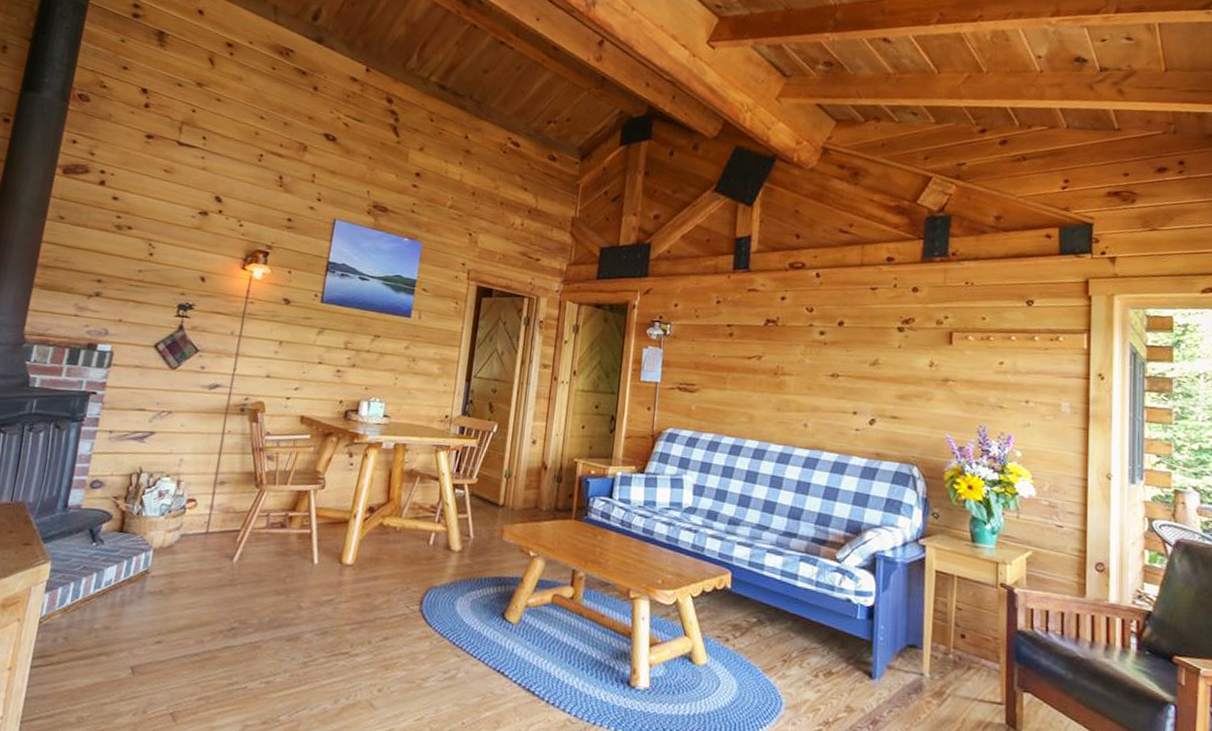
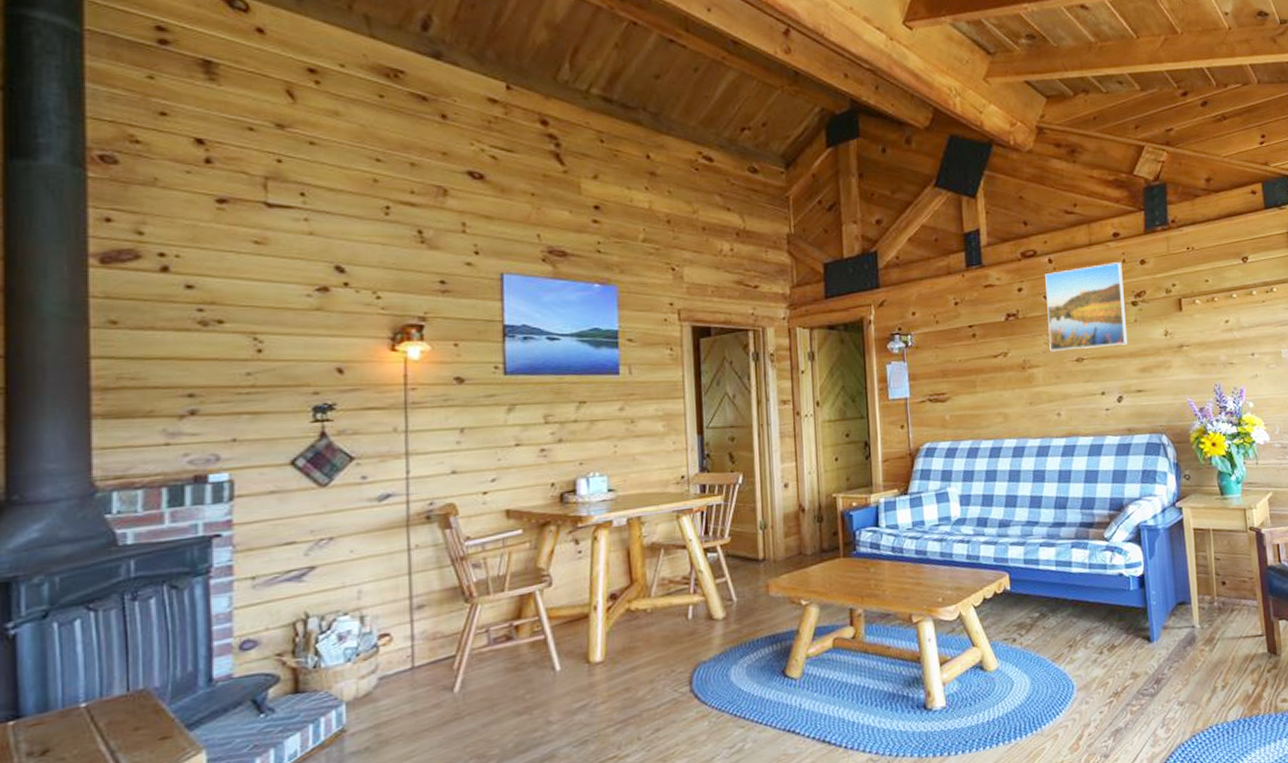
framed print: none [805,285,894,369] -> present [1045,262,1127,351]

